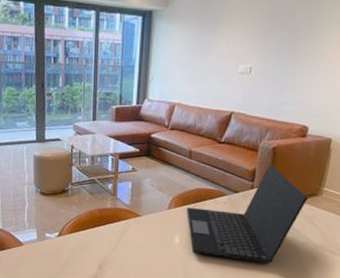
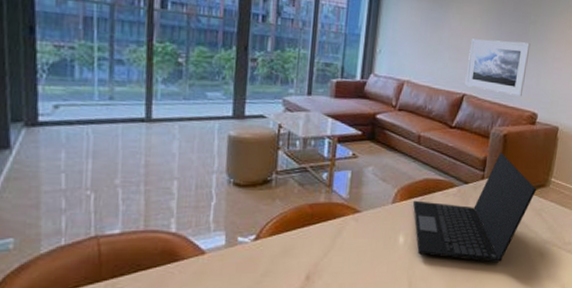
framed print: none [233,58,301,112] -> present [465,38,531,97]

